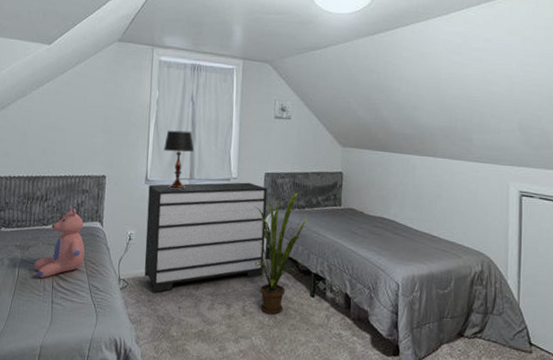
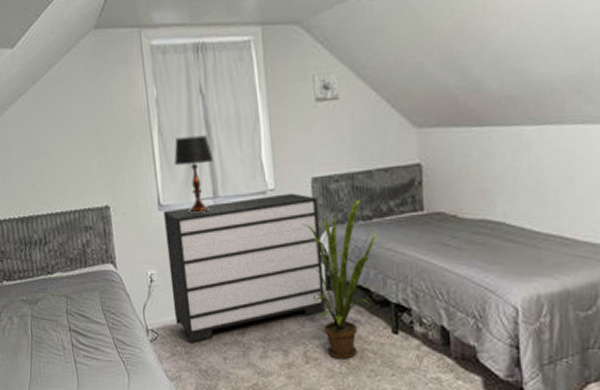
teddy bear: present [34,205,85,278] -> none [46,247,103,335]

